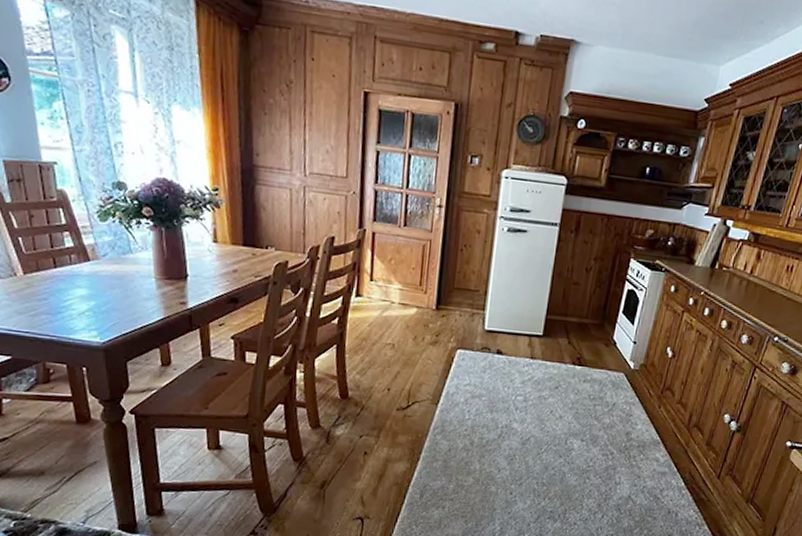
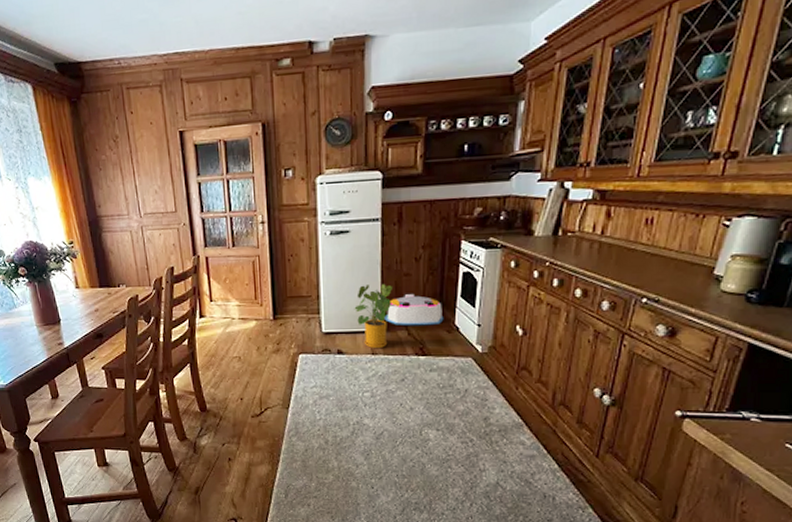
house plant: none [520,287,562,354] -> present [354,284,397,349]
storage bin: none [548,303,604,337] -> present [384,294,444,326]

